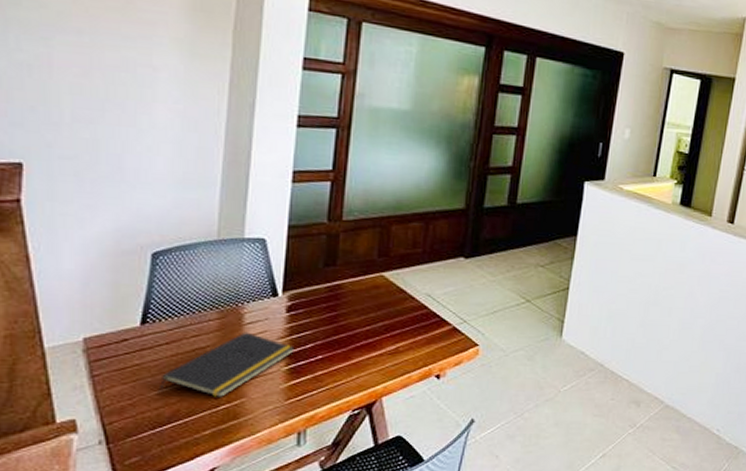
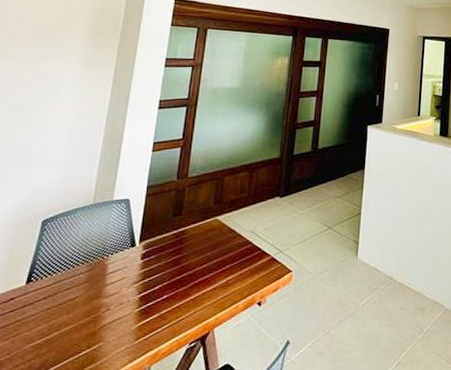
notepad: present [158,332,295,399] -> none [32,280,146,345]

